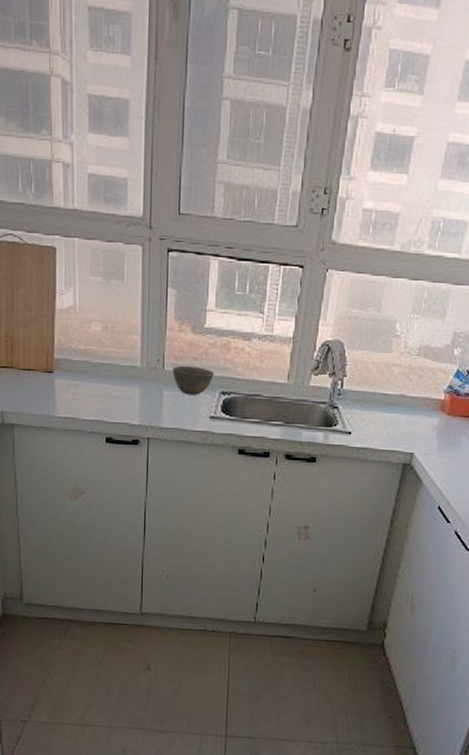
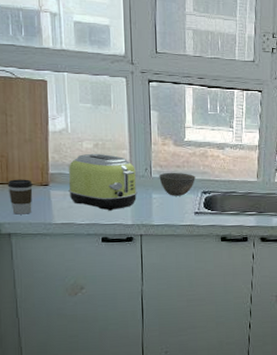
coffee cup: none [11,363,37,404] -> present [7,179,33,215]
toaster: none [74,337,147,407] -> present [68,153,138,211]

